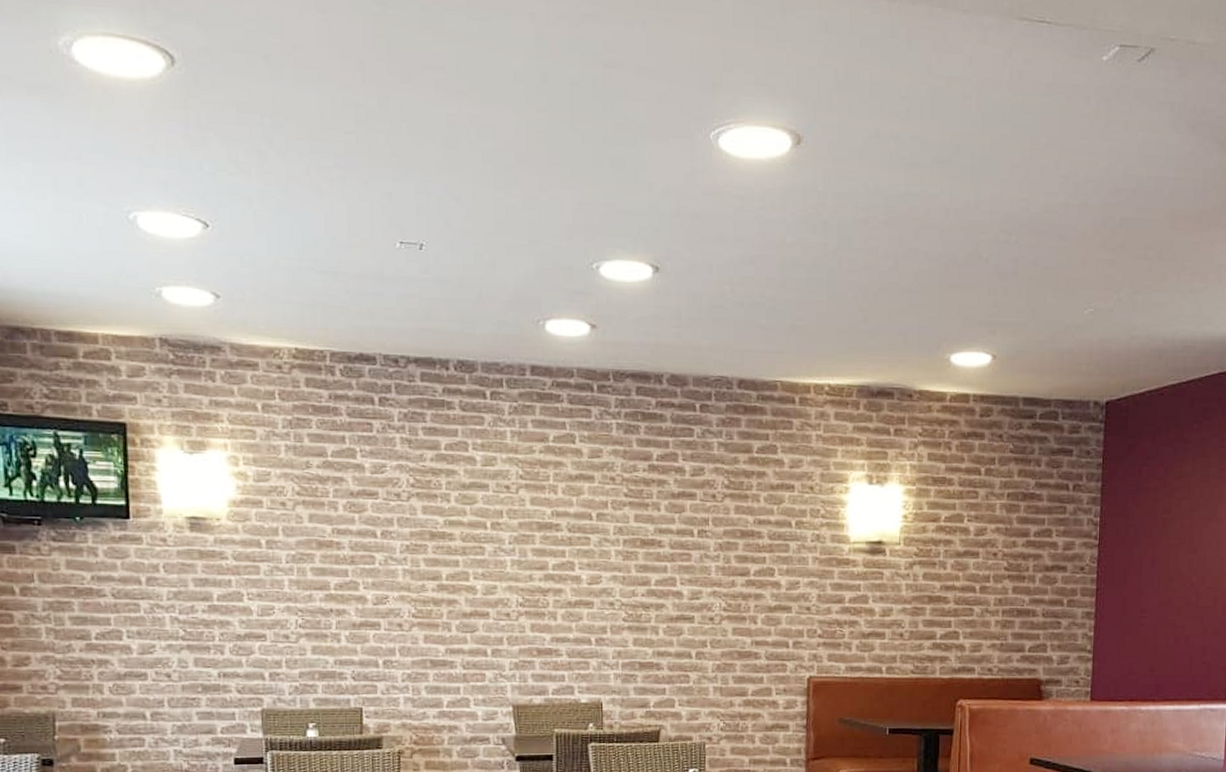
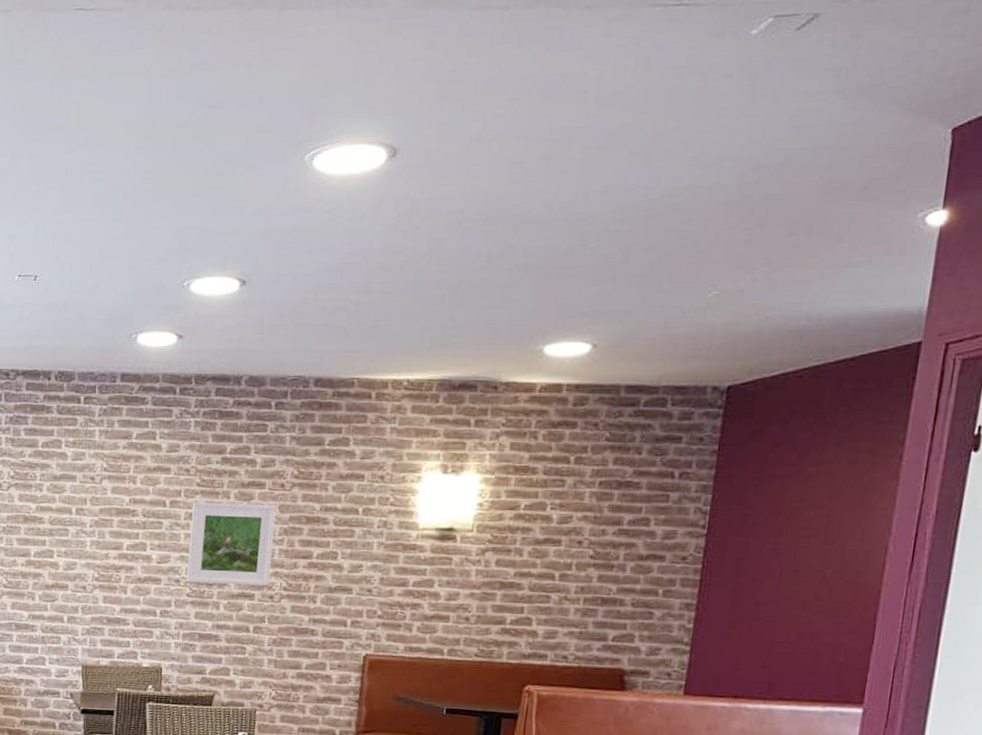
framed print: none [621,514,709,607] -> present [187,502,276,586]

